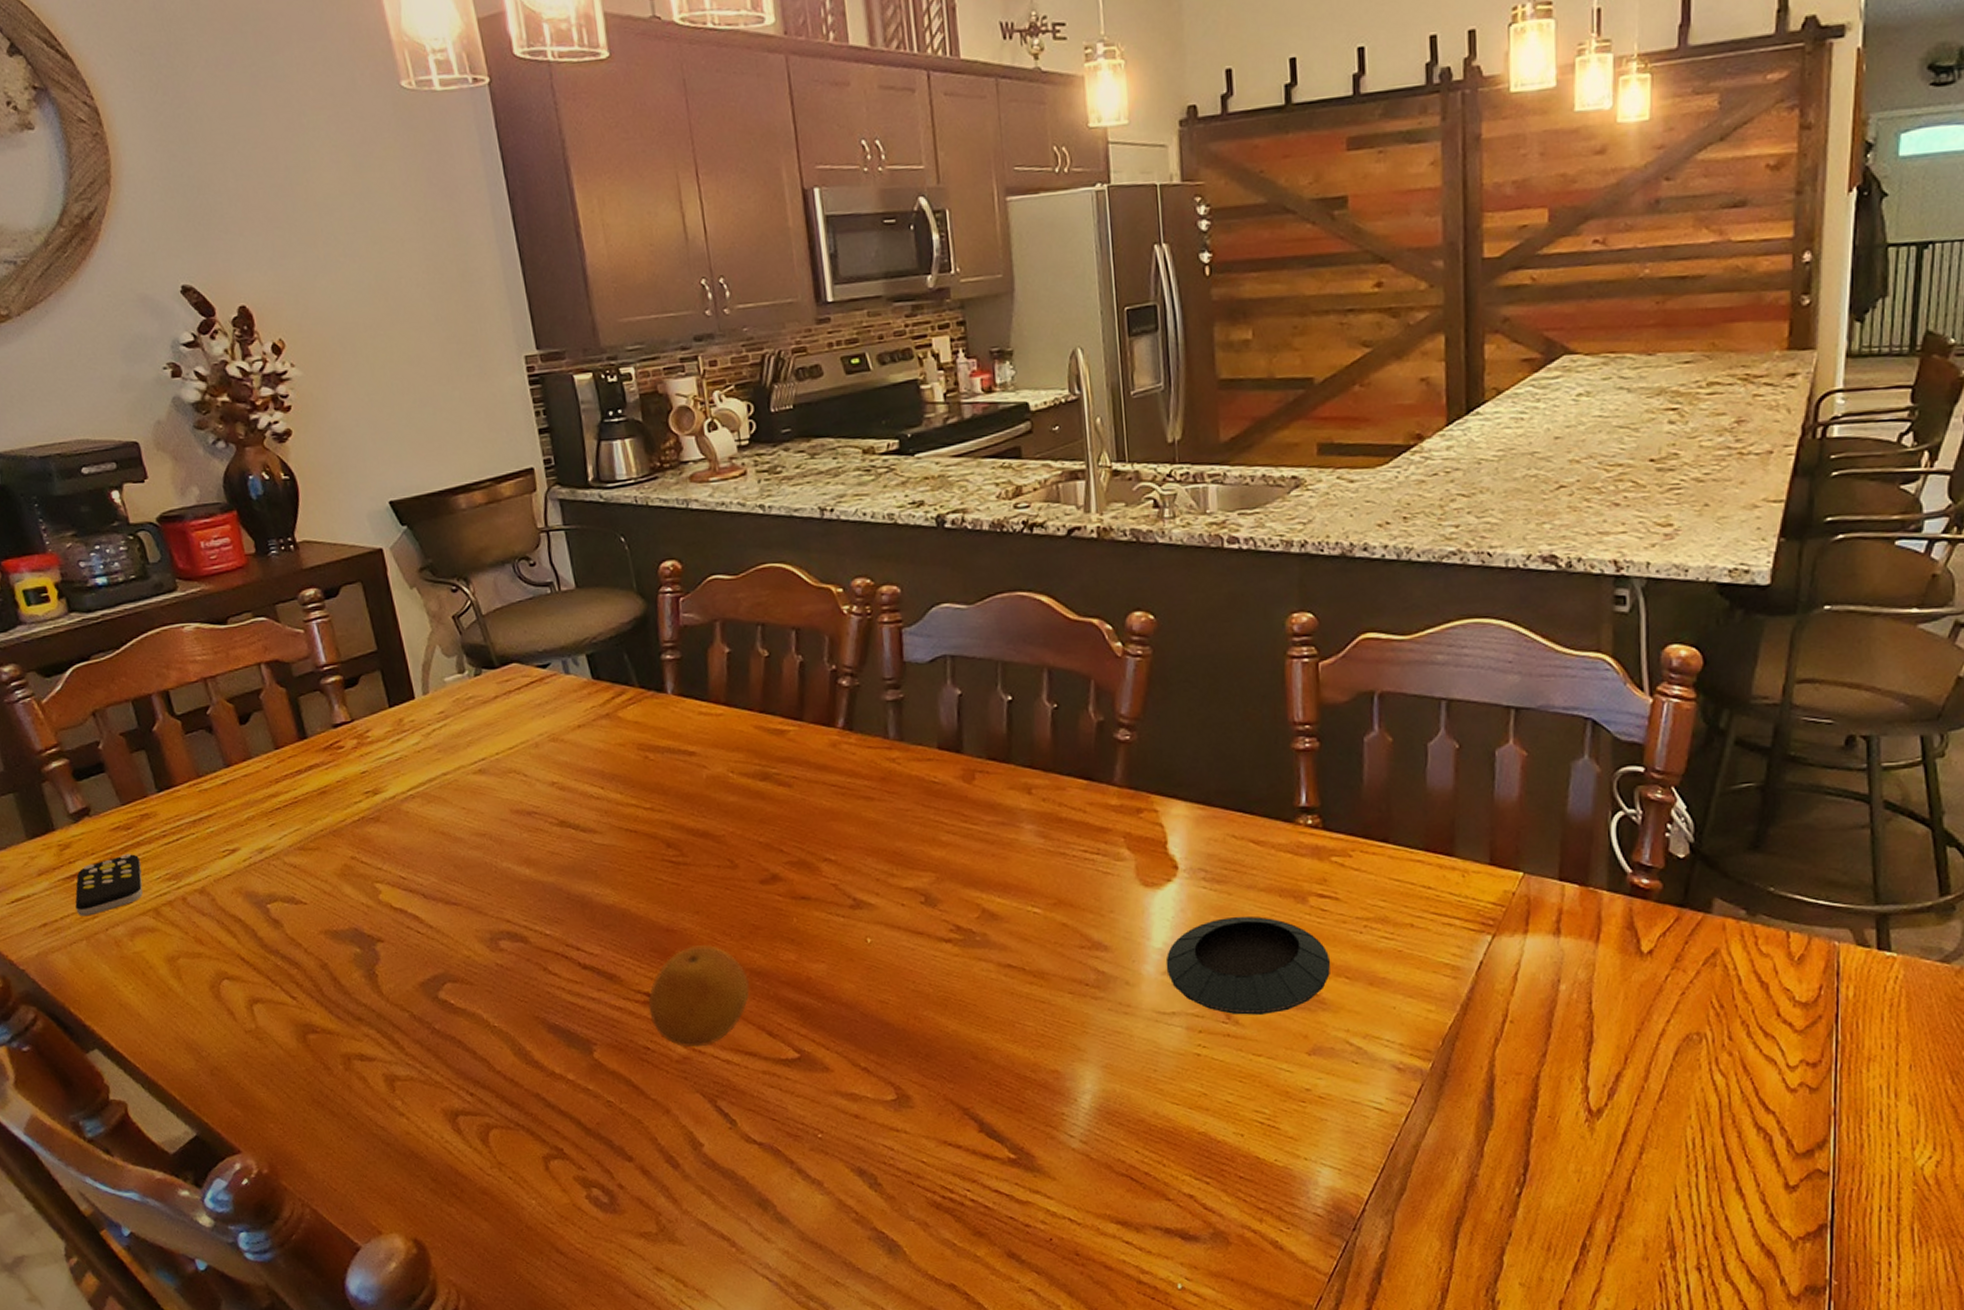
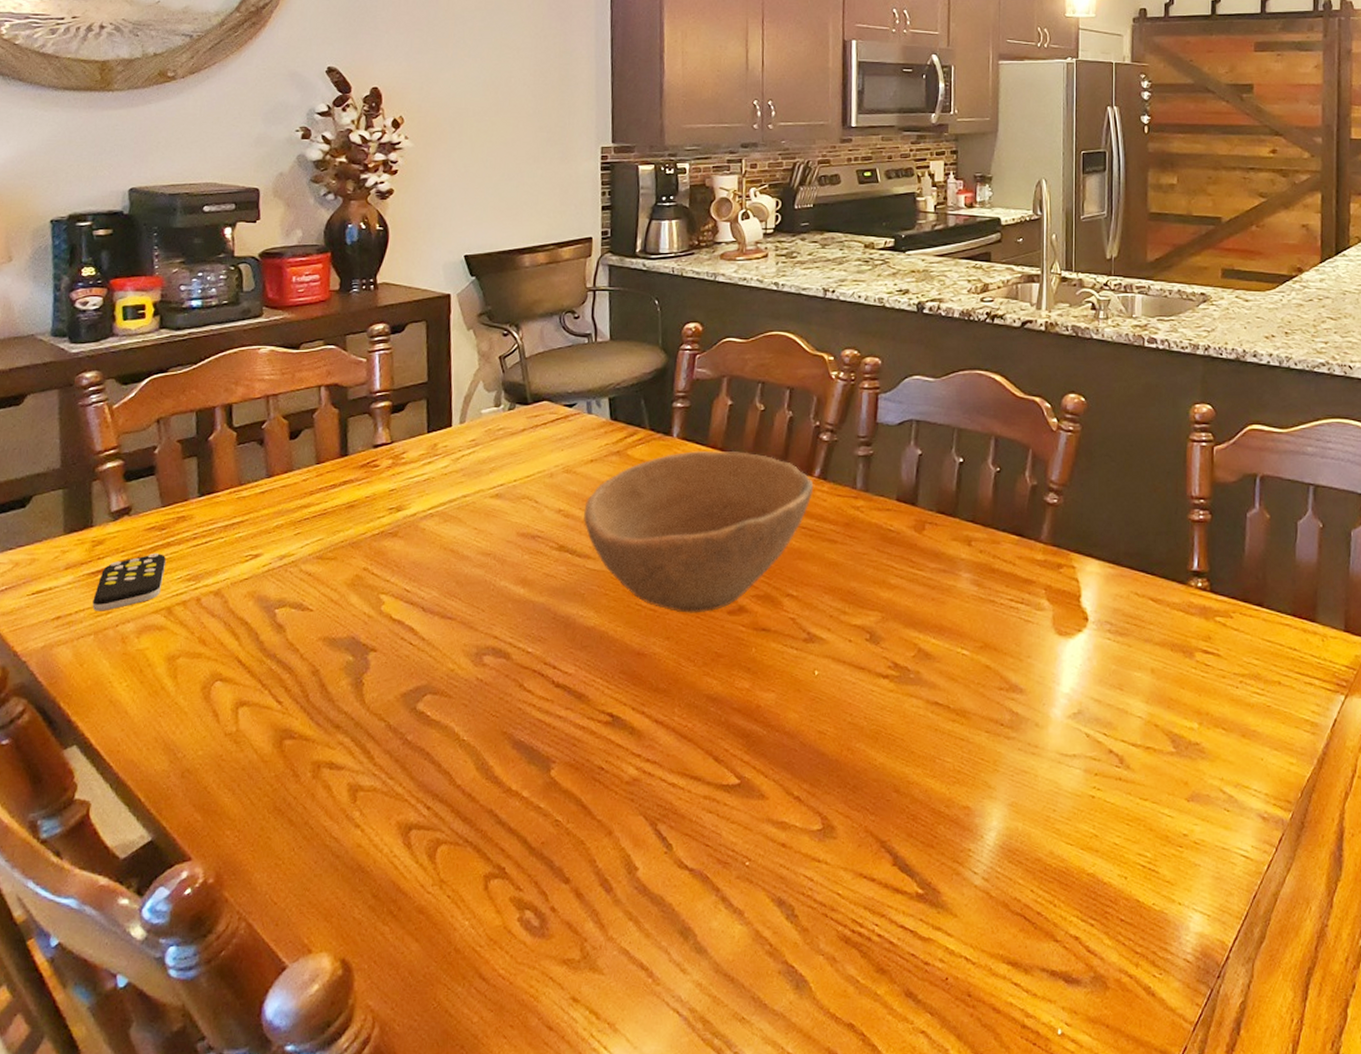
bowl: none [580,705,840,886] -> present [584,450,814,613]
fruit: present [649,945,749,1048] -> none [609,670,704,770]
saucer: present [1165,916,1331,1015] -> none [1071,667,1211,761]

